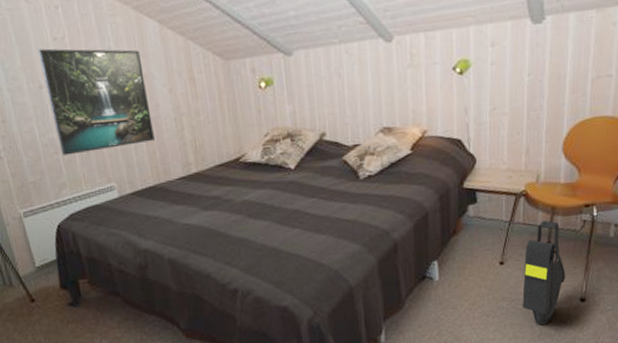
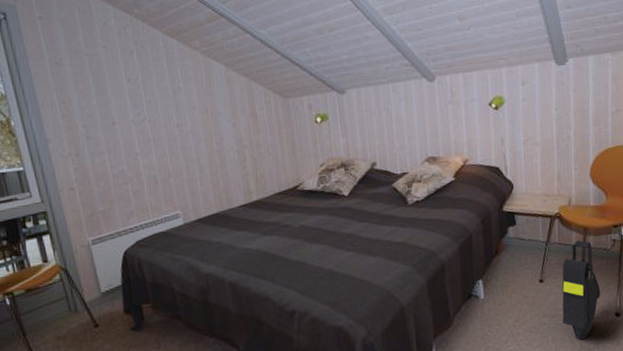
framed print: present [38,48,155,156] -> none [113,88,219,186]

